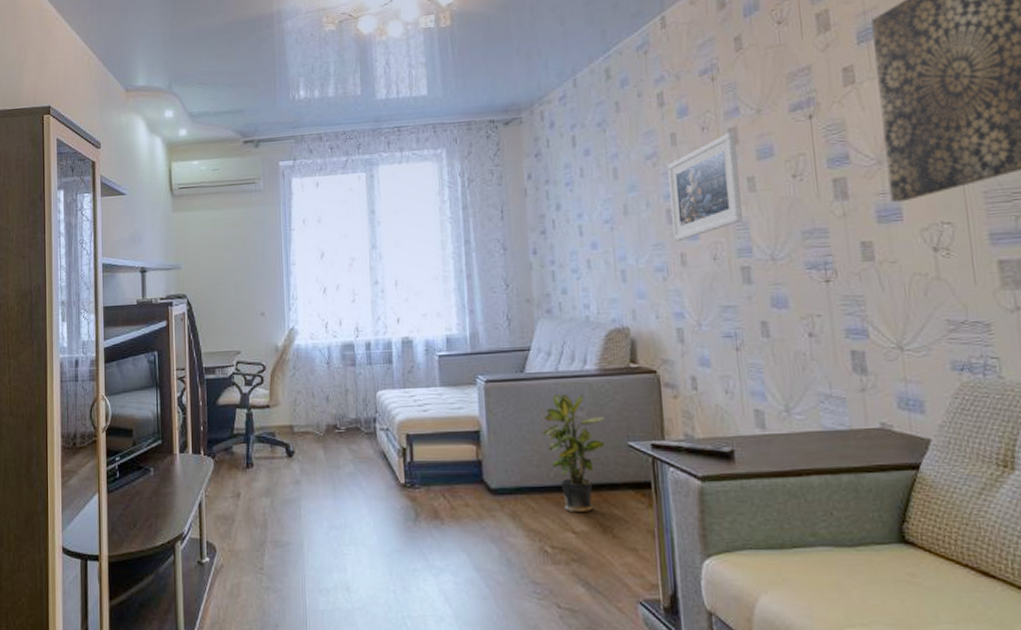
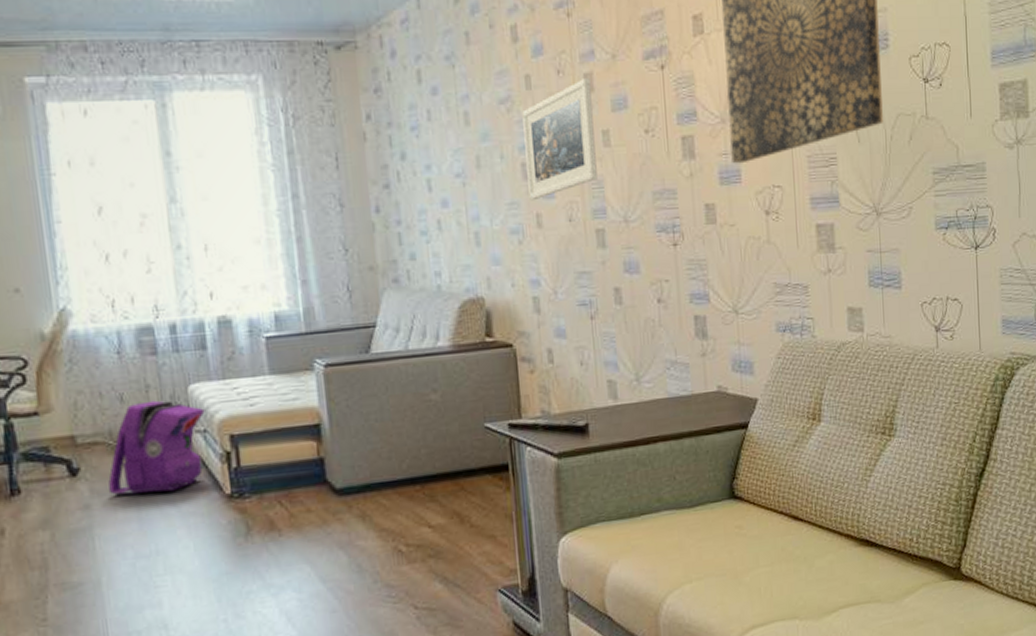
backpack: none [314,402,388,476] -> present [108,400,205,494]
potted plant: present [541,394,605,513] -> none [391,374,461,506]

